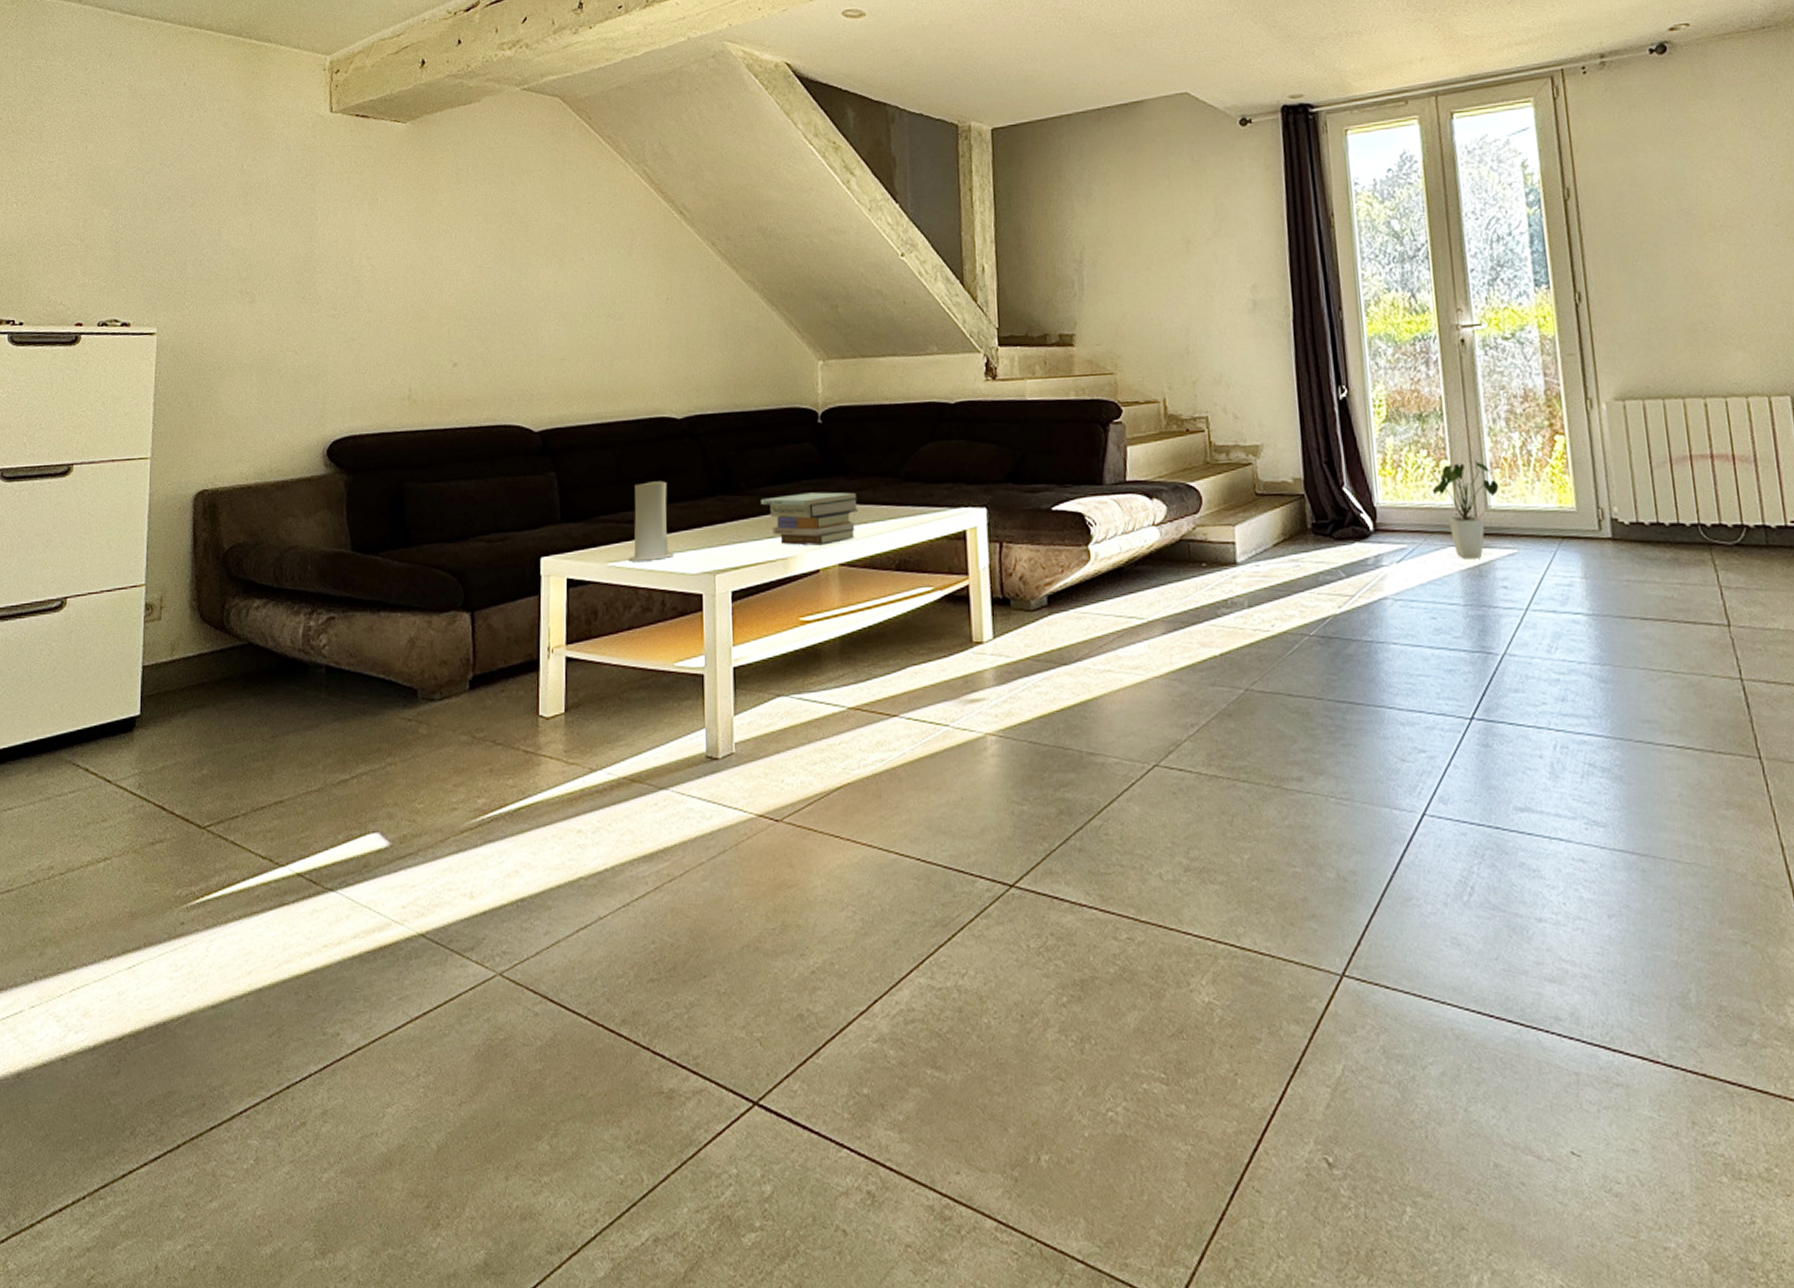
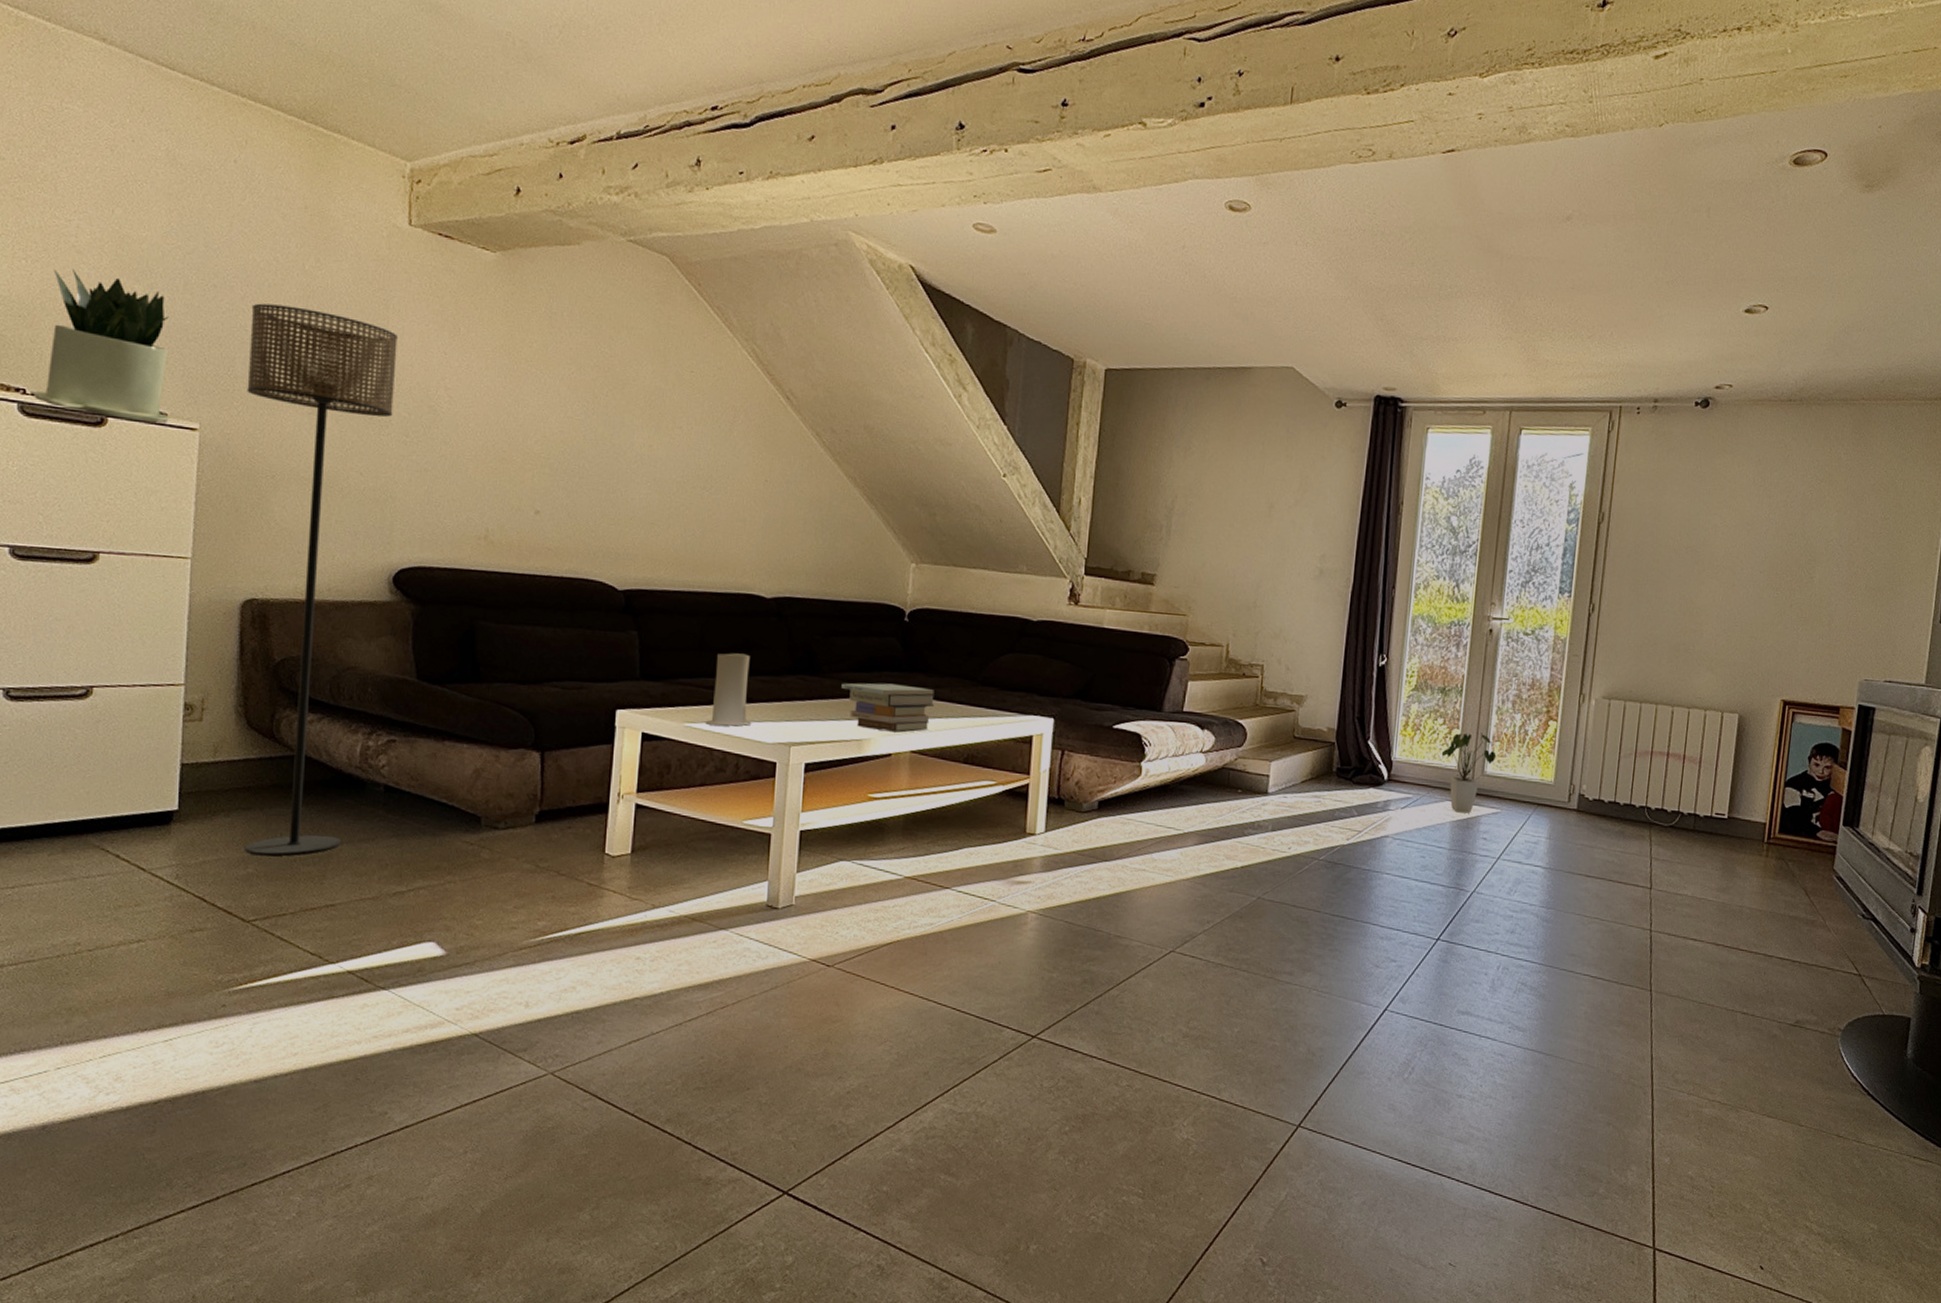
planter: none [20,204,133,335] -> present [32,268,171,423]
floor lamp: none [196,204,324,755] -> present [244,303,398,856]

